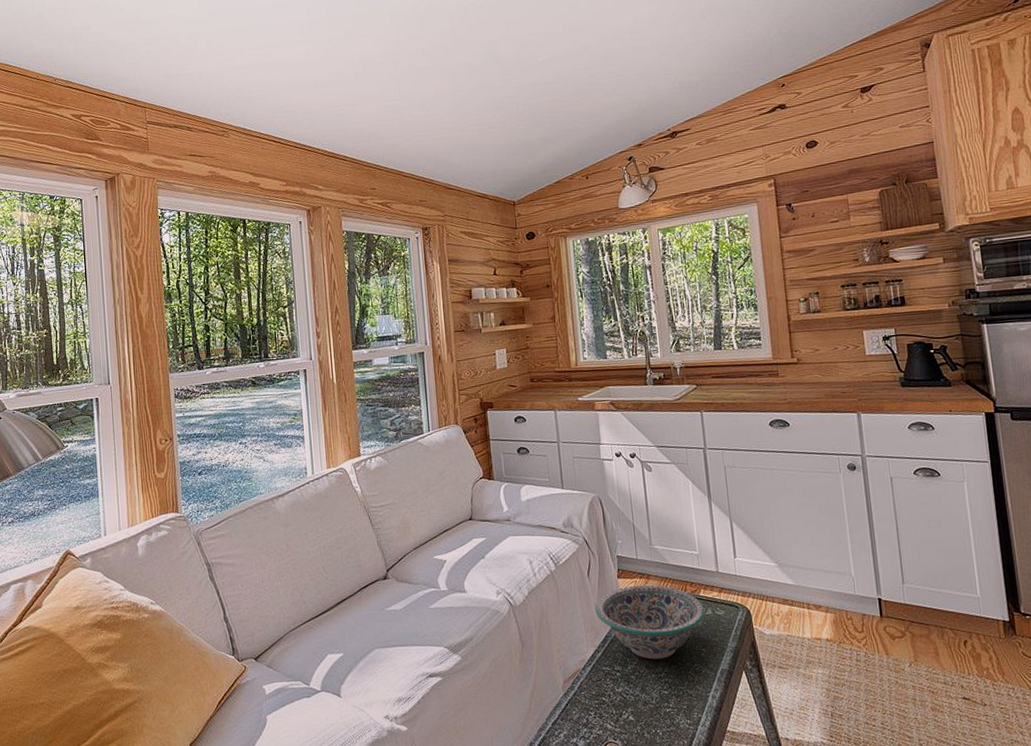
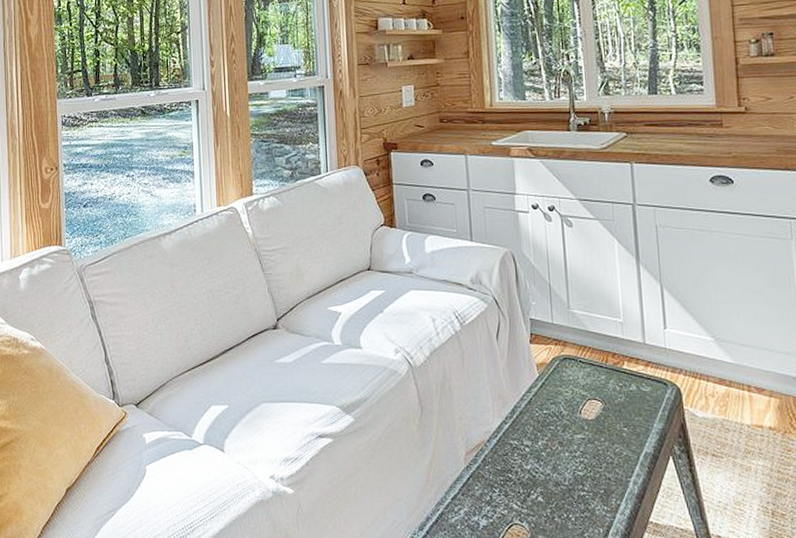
decorative bowl: present [595,584,705,660] -> none [503,352,628,436]

